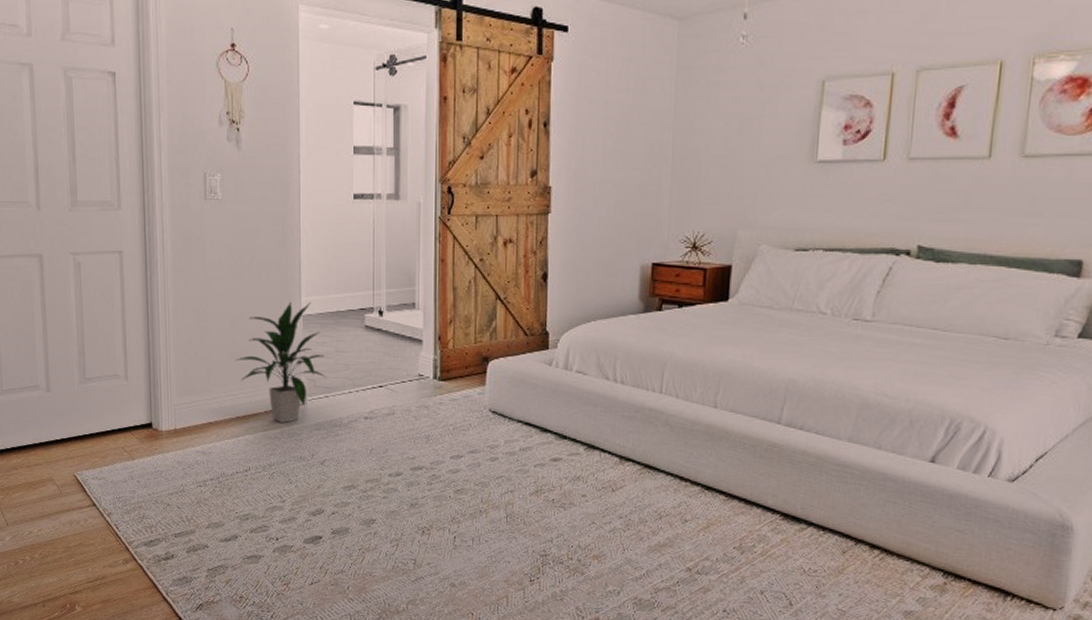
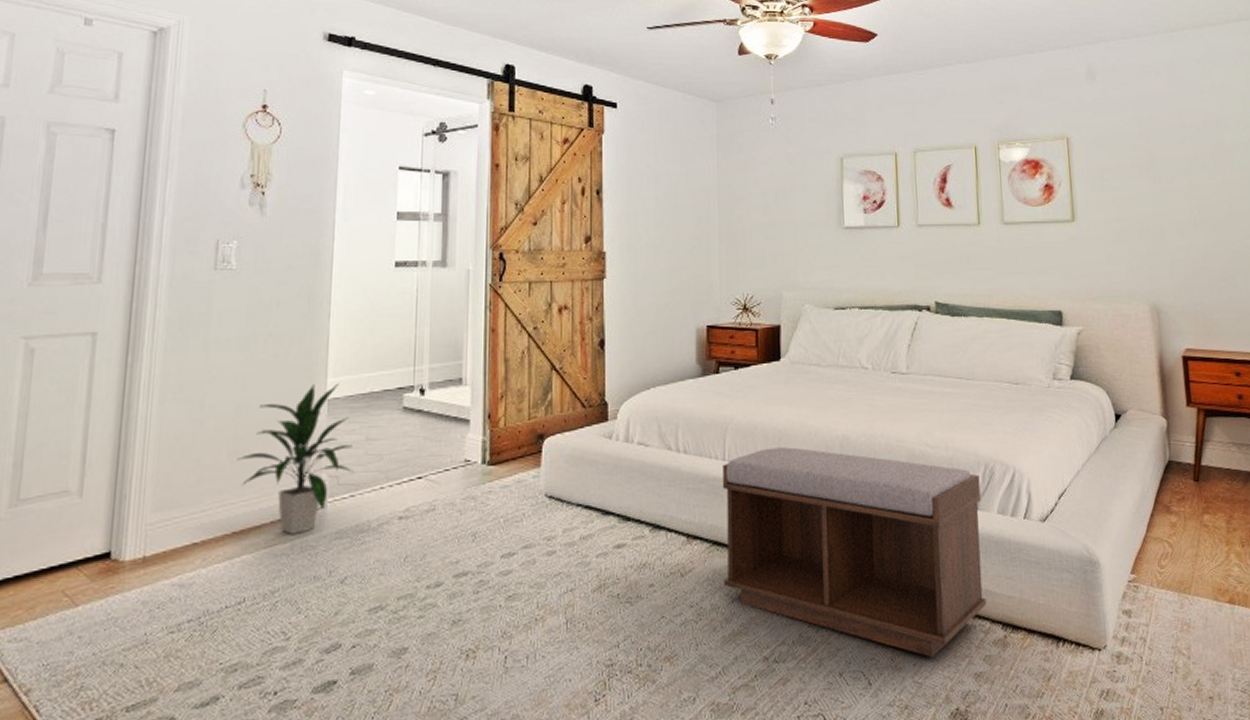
bench: none [653,385,942,591] -> present [722,447,986,658]

